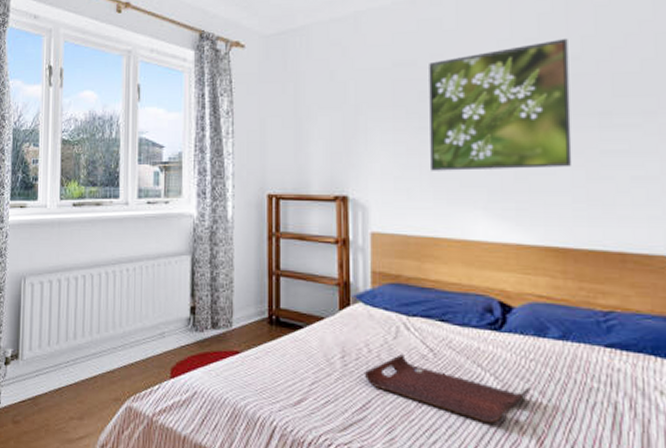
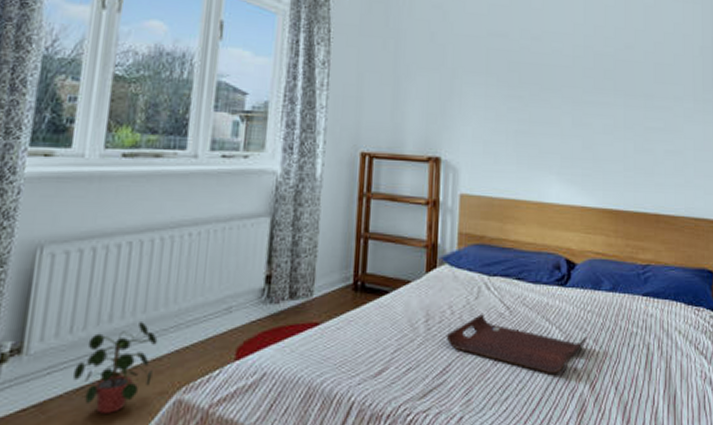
potted plant: none [52,340,110,411] -> present [72,322,158,414]
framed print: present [429,38,572,171] -> none [516,29,625,140]

